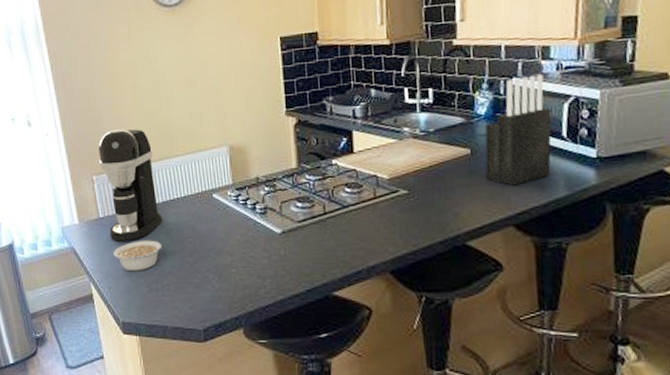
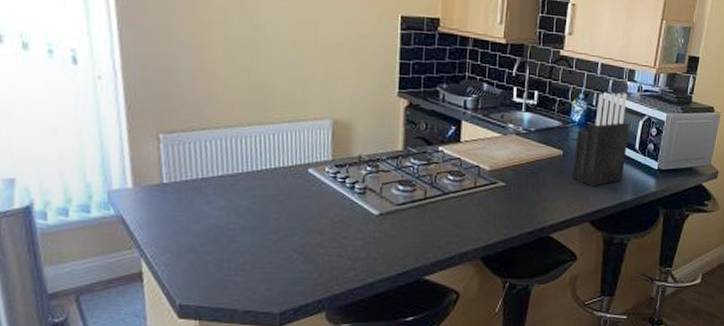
coffee maker: present [97,129,163,241] -> none [169,83,245,213]
legume: present [114,240,167,272] -> none [177,213,247,248]

